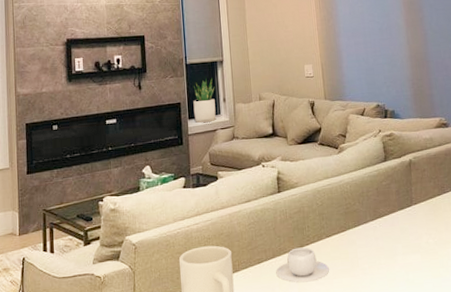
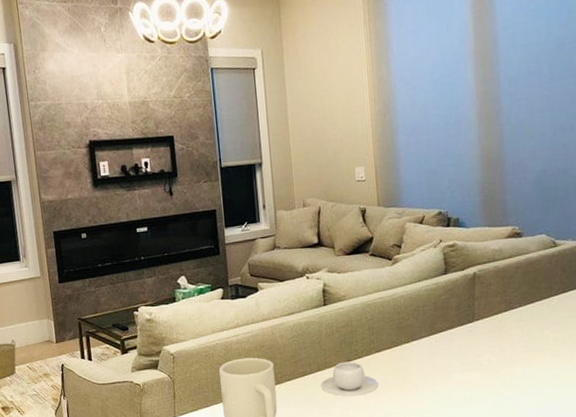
planter: present [193,78,216,123] -> none [229,182,255,232]

